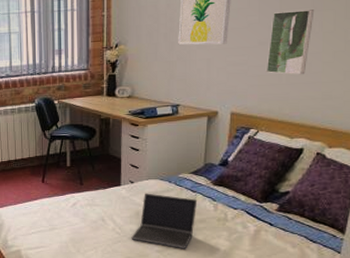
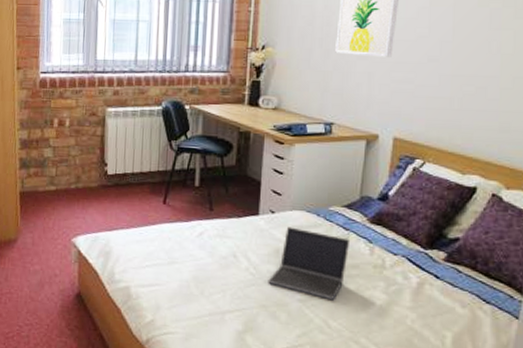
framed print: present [266,9,315,75] -> none [435,26,492,101]

